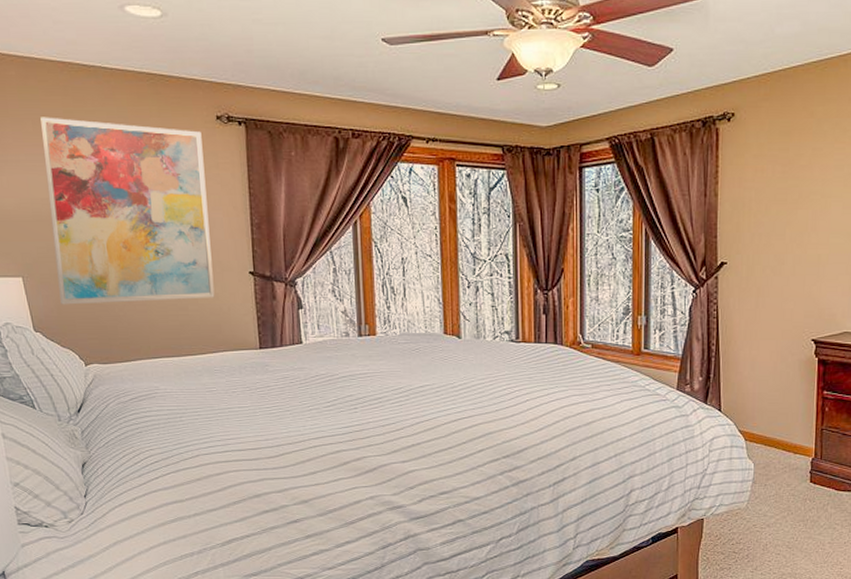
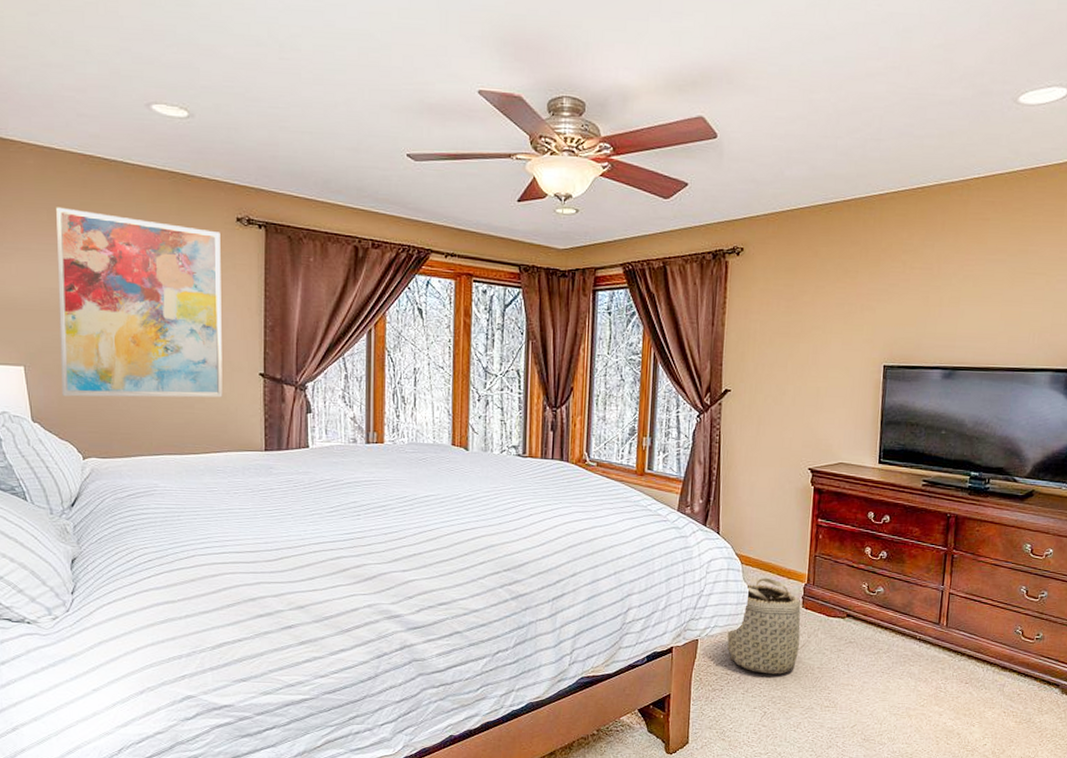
basket: none [728,453,820,551] -> present [722,577,811,674]

